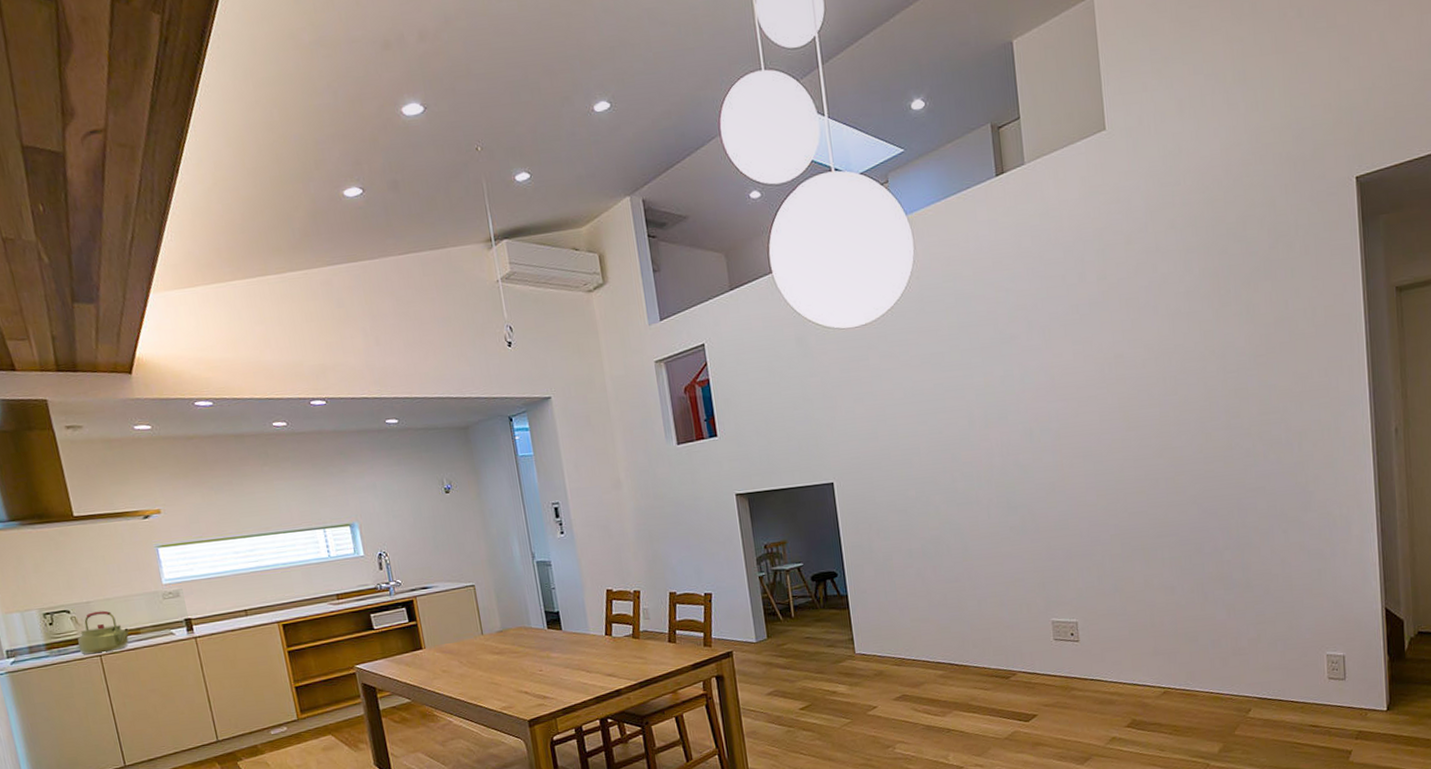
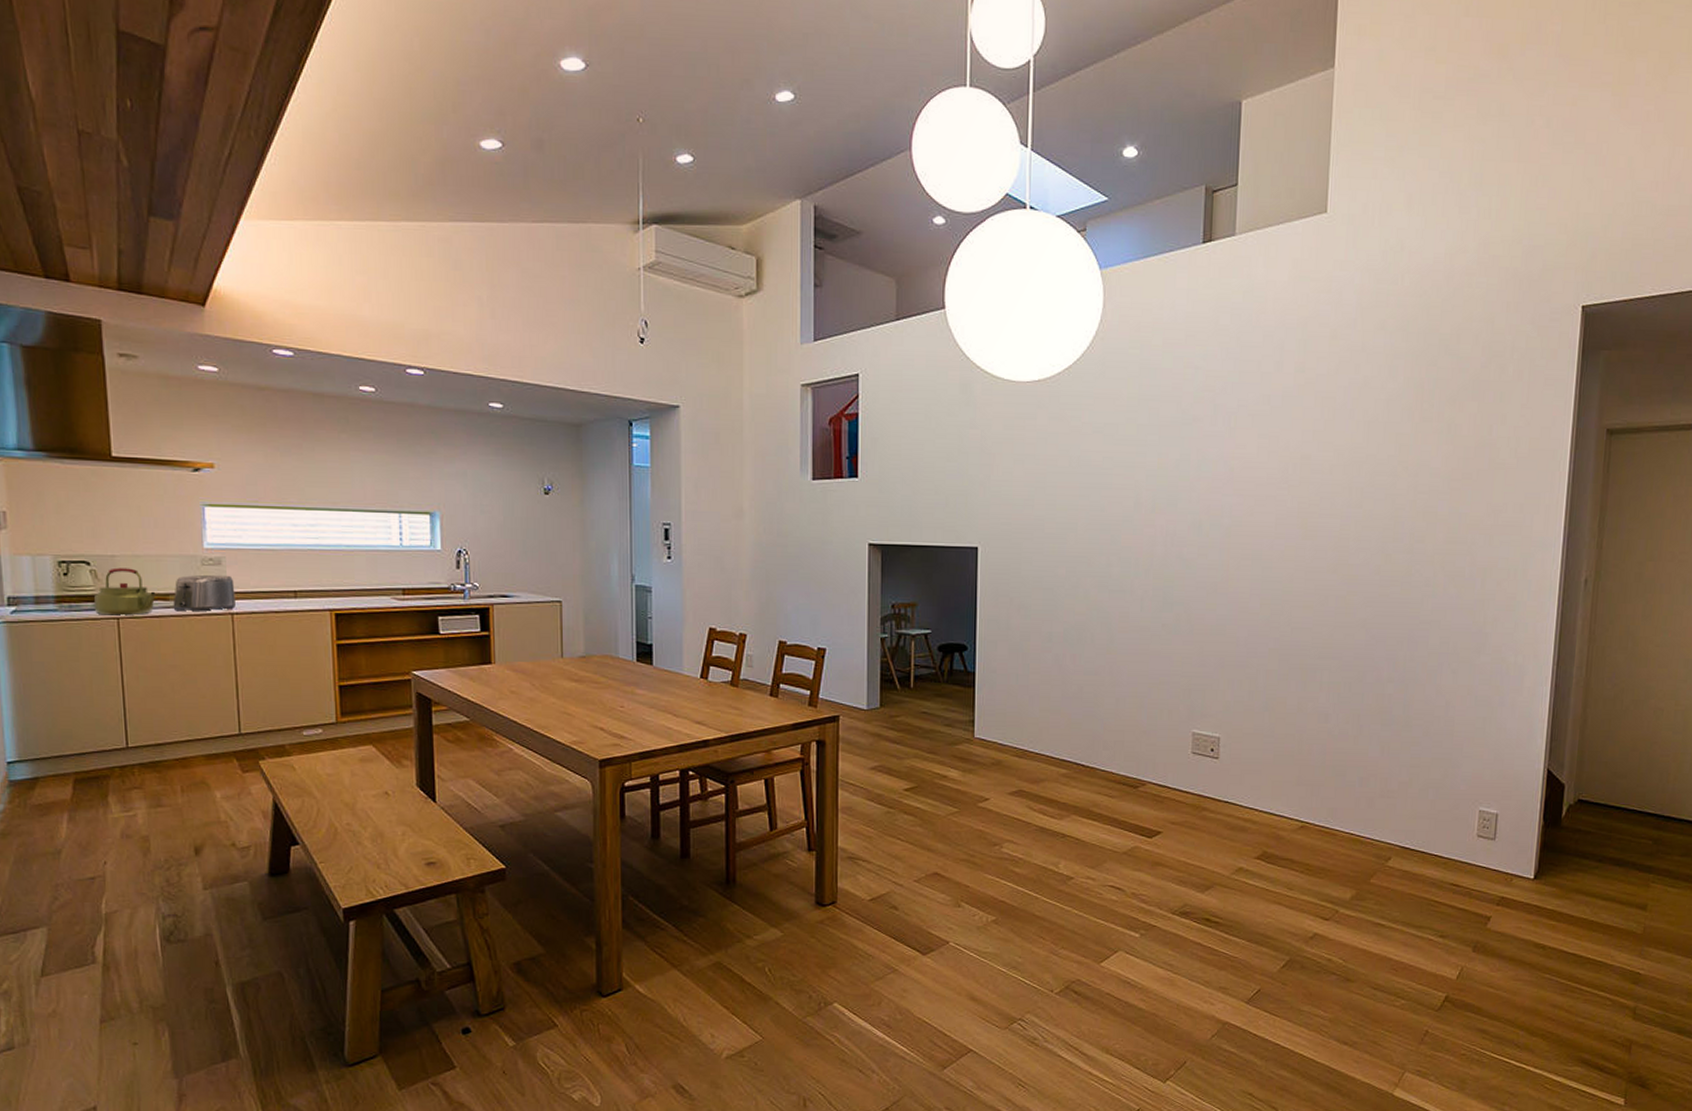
toaster: none [143,604,197,643] -> present [173,574,236,612]

